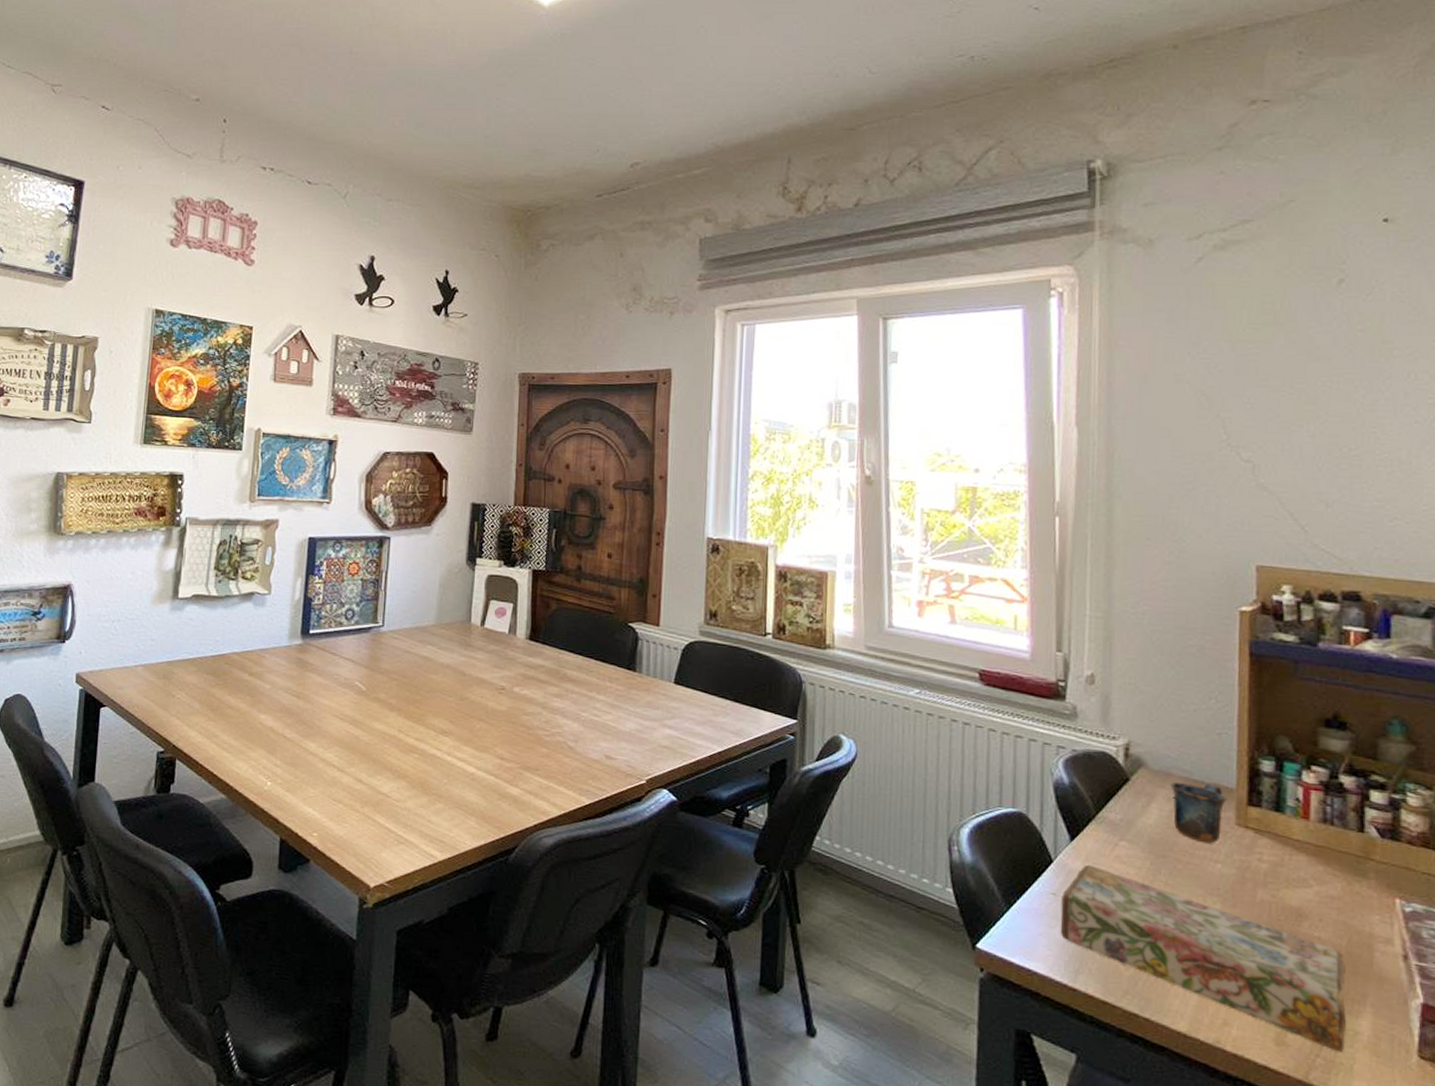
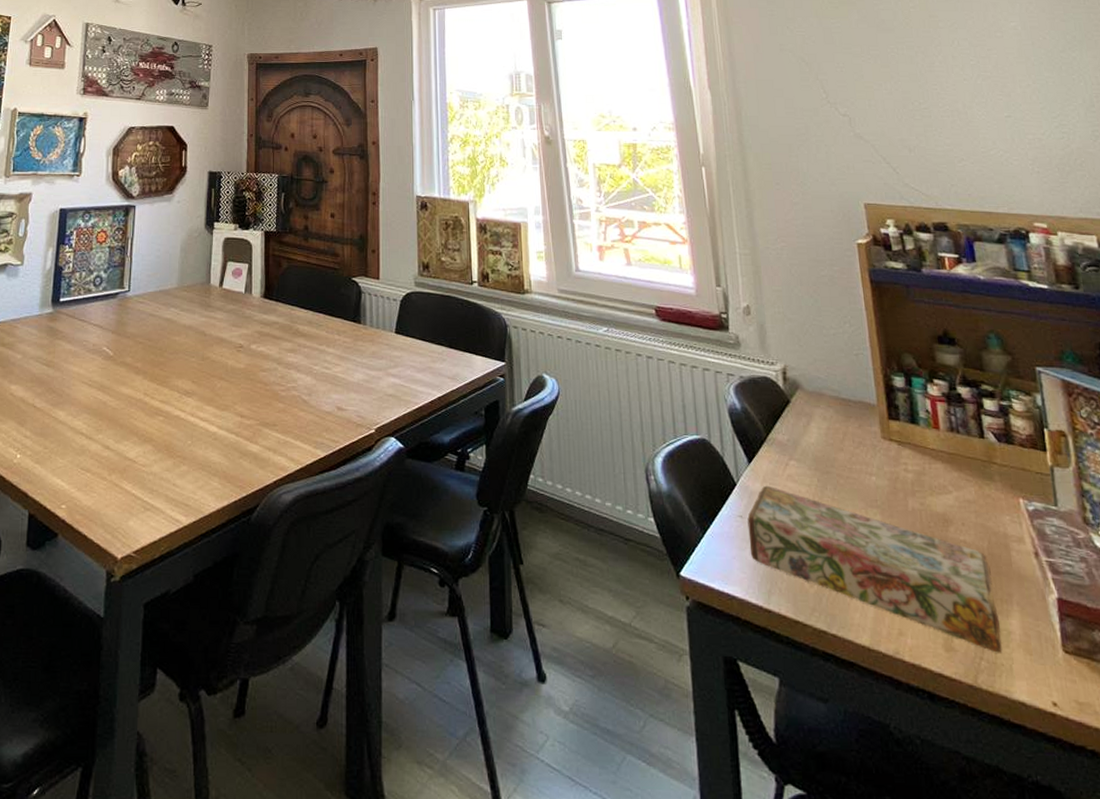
mug: present [1170,782,1227,843] -> none [824,401,872,456]

